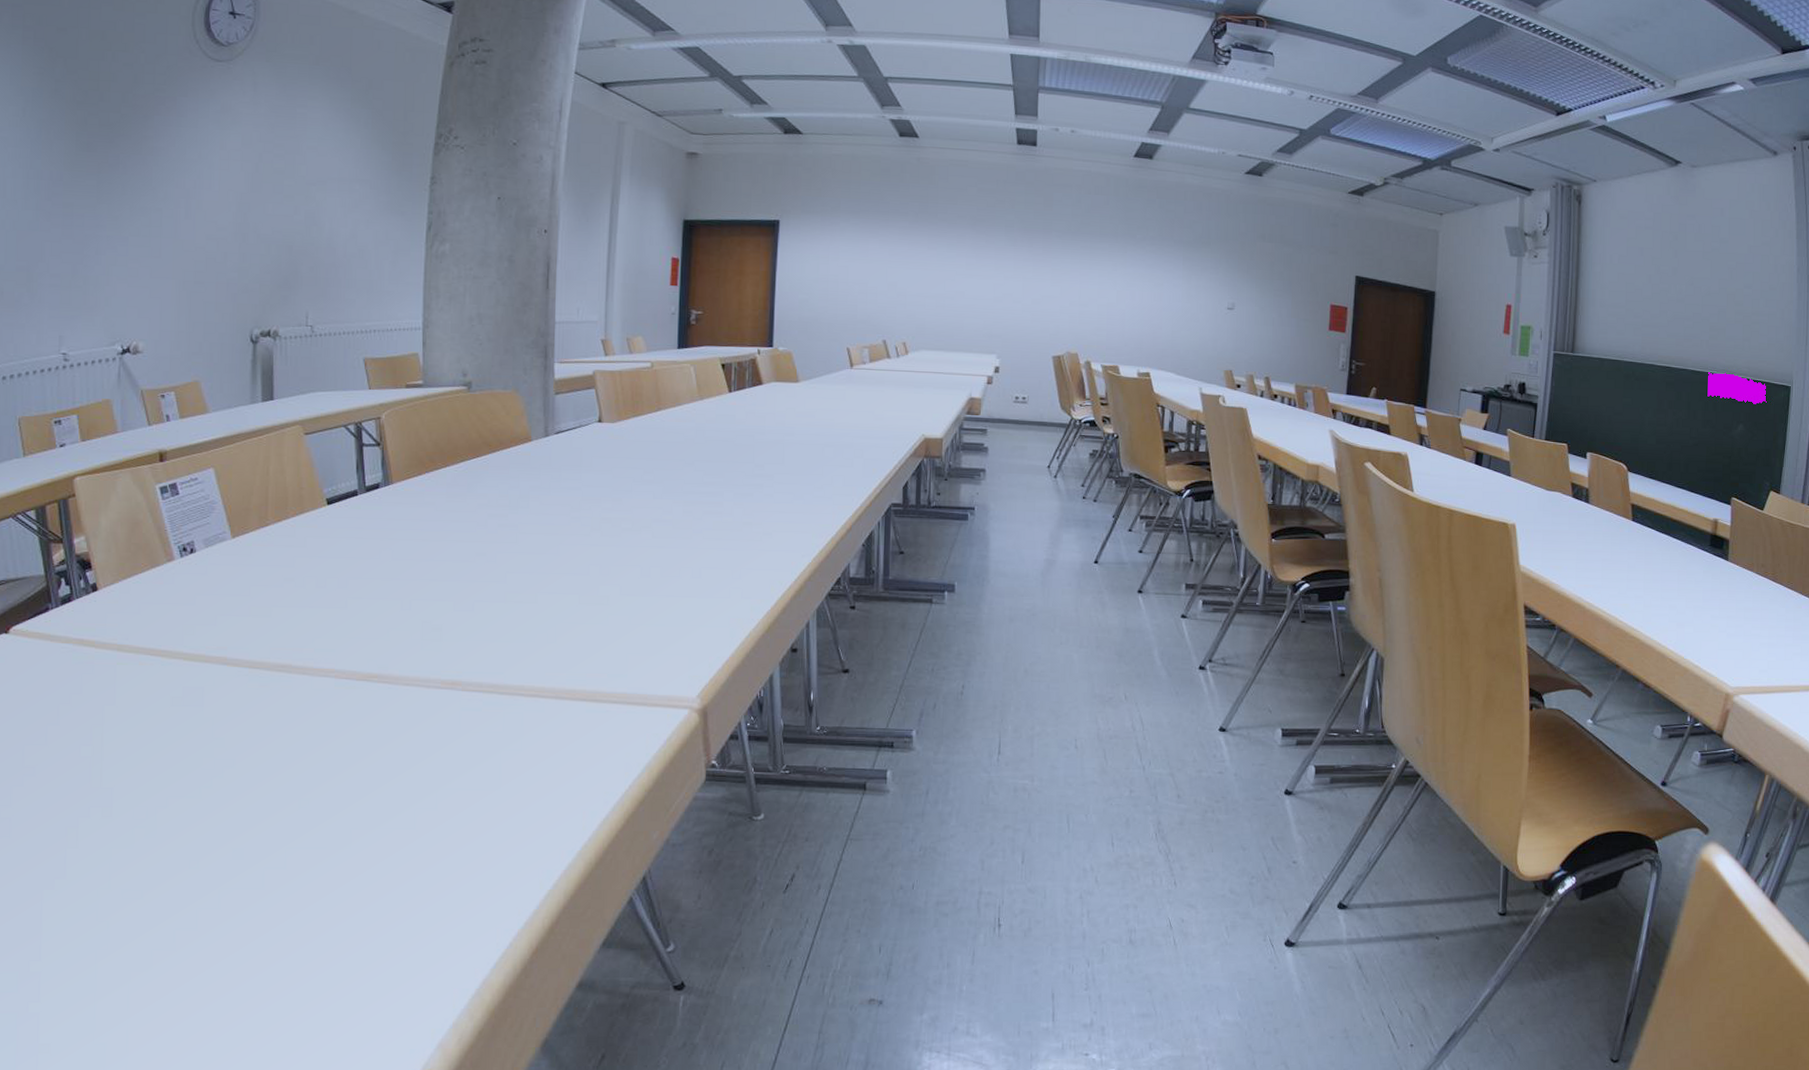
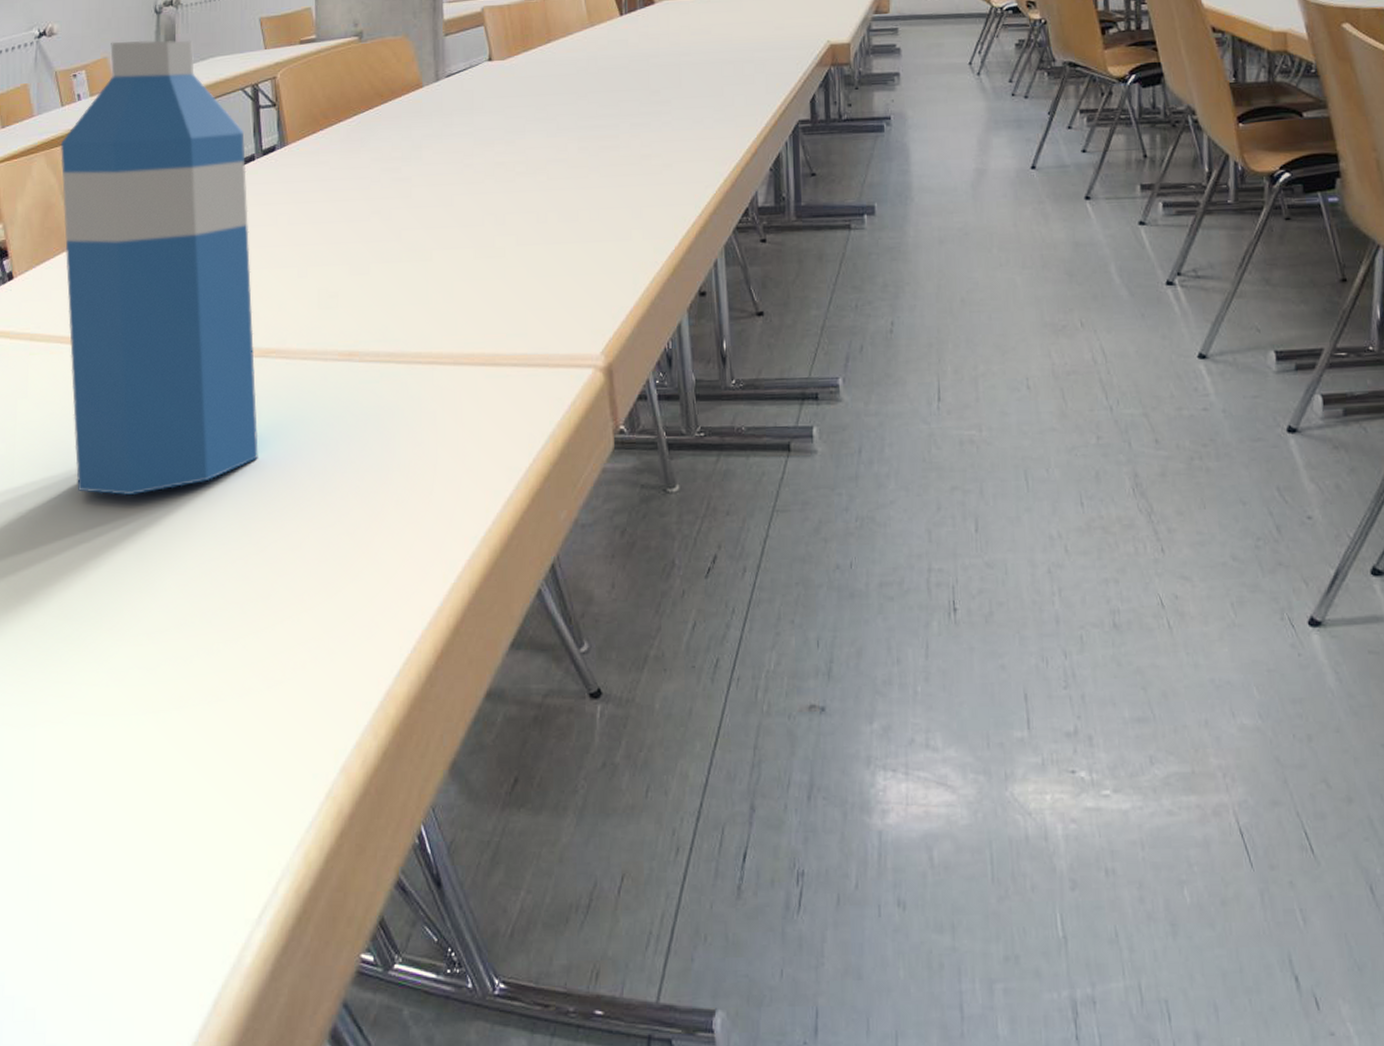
water bottle: none [147,366,359,800] -> present [60,40,258,495]

